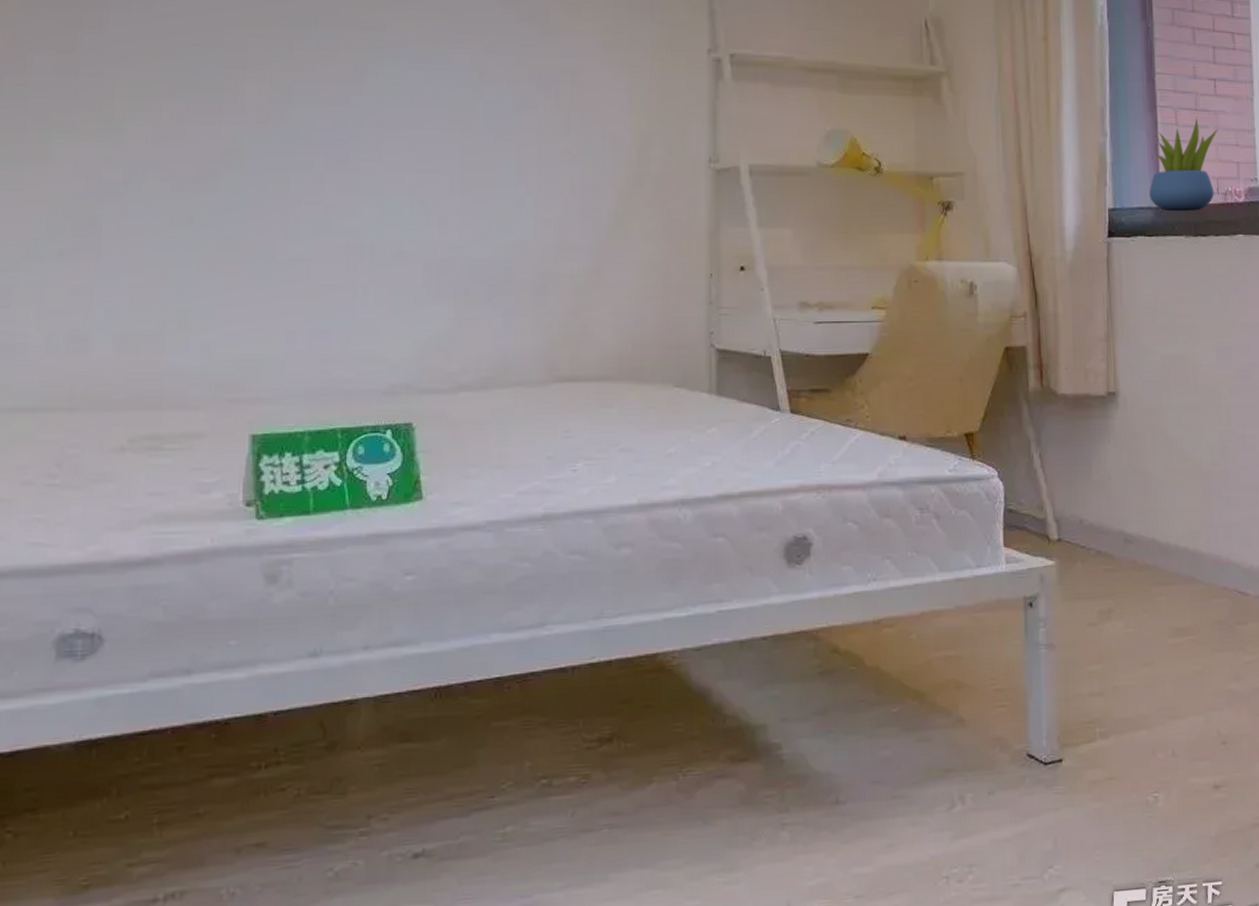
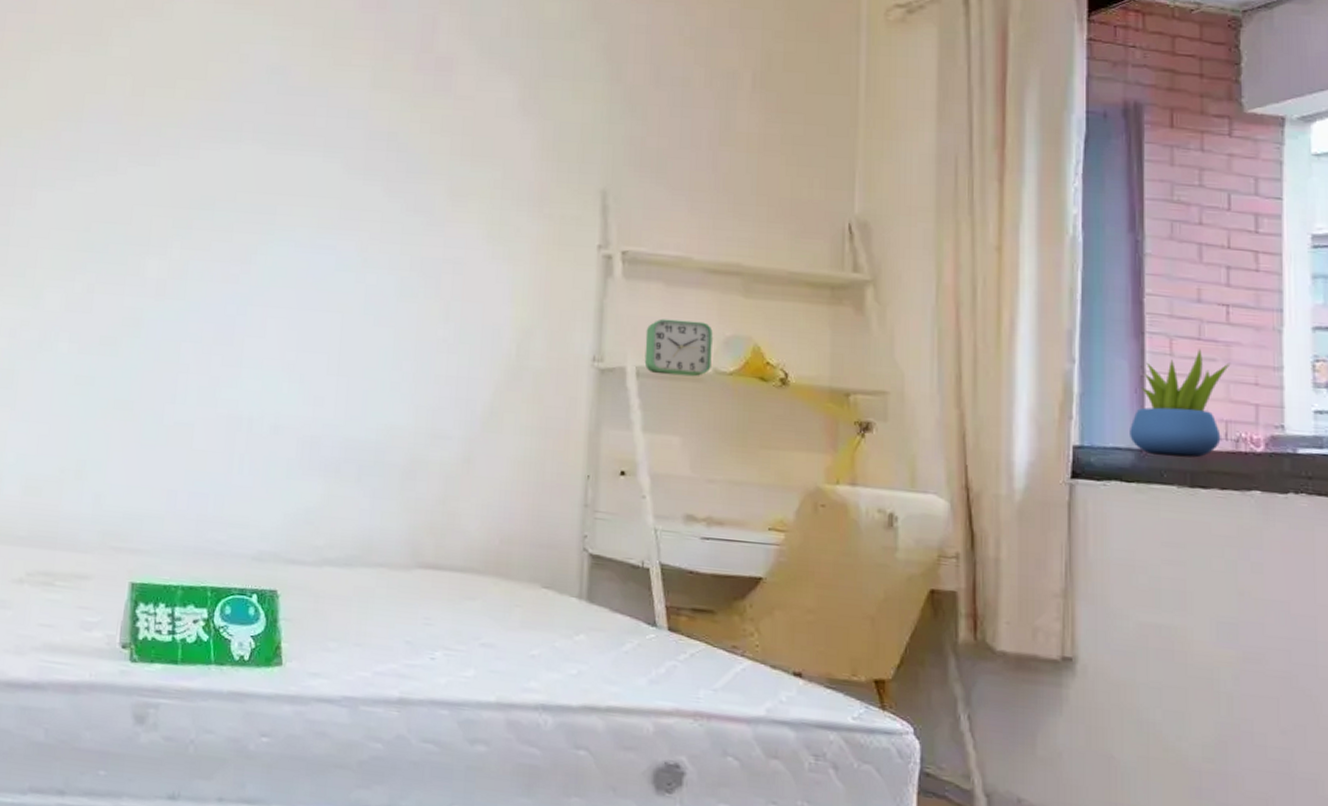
alarm clock: none [756,117,815,171] -> present [644,319,713,377]

